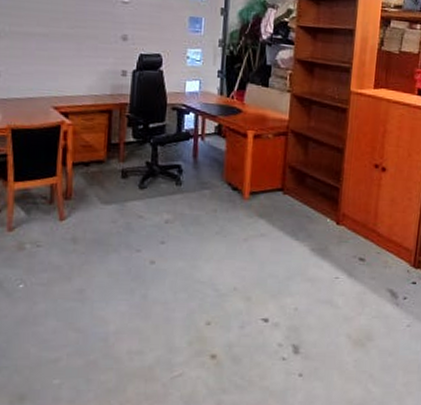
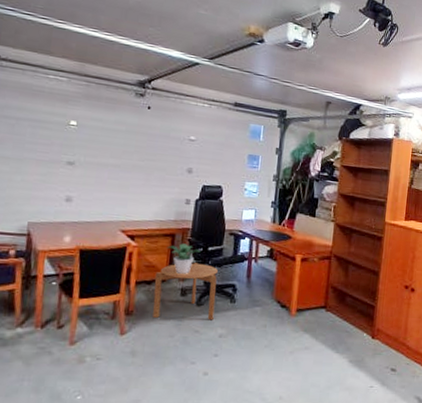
side table: none [92,141,161,205] -> present [153,263,218,321]
potted plant: none [104,120,141,154] -> present [167,243,201,274]

